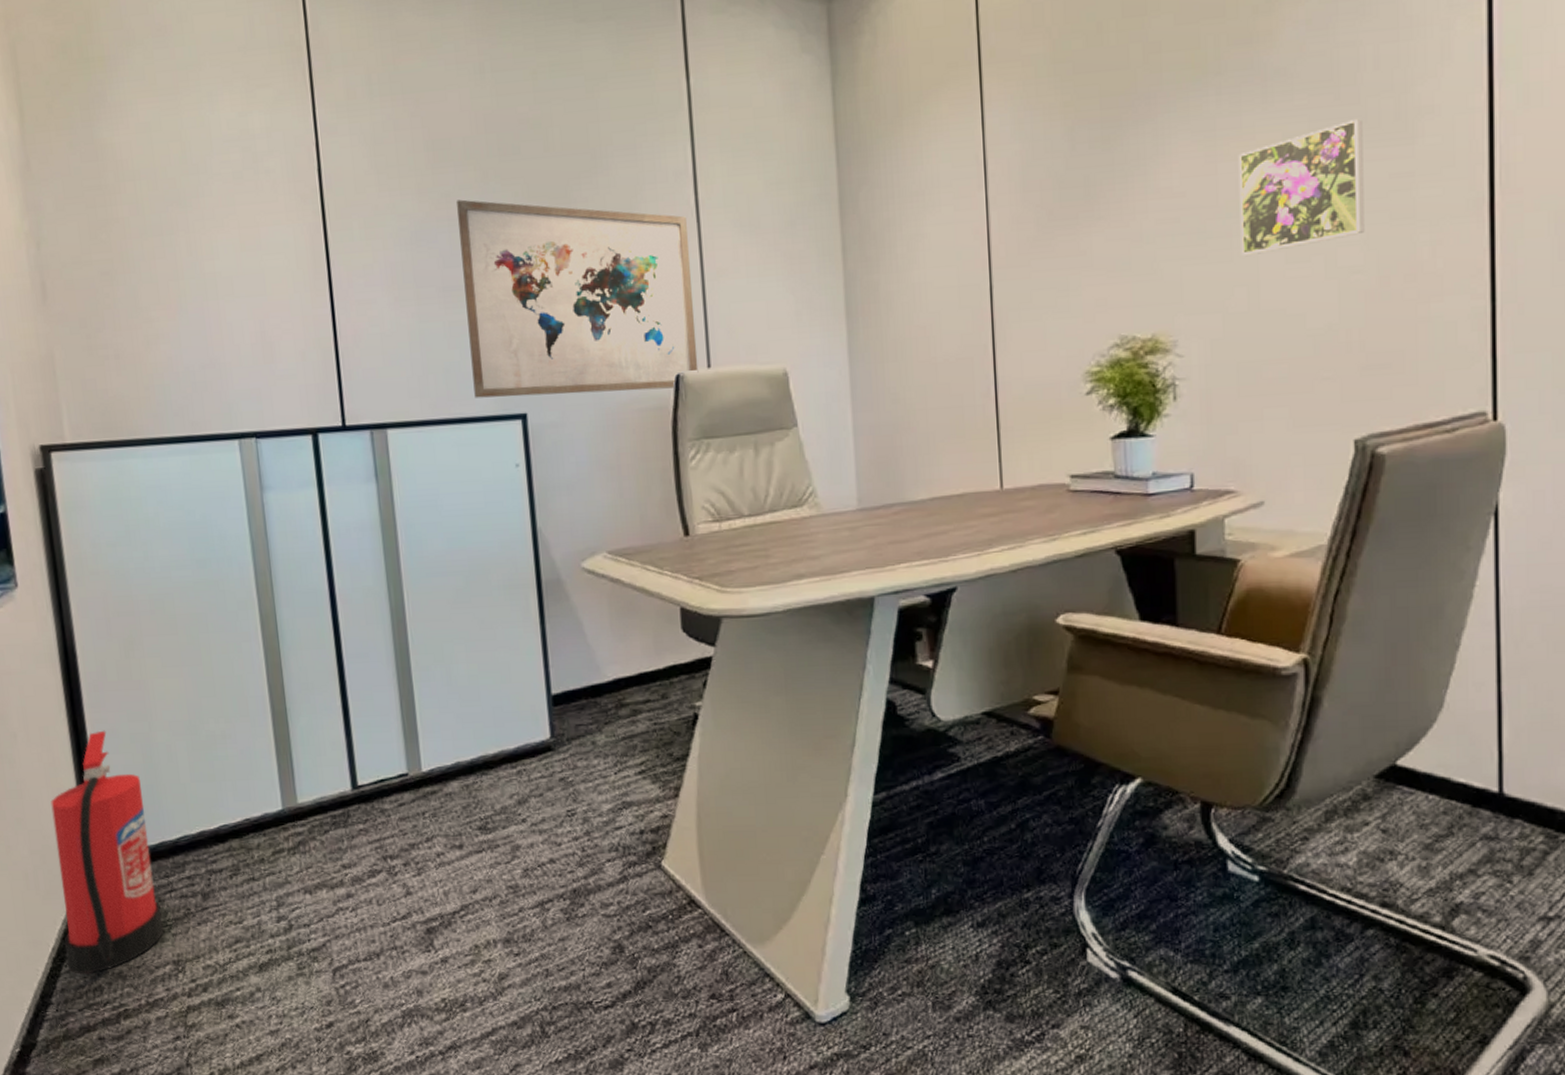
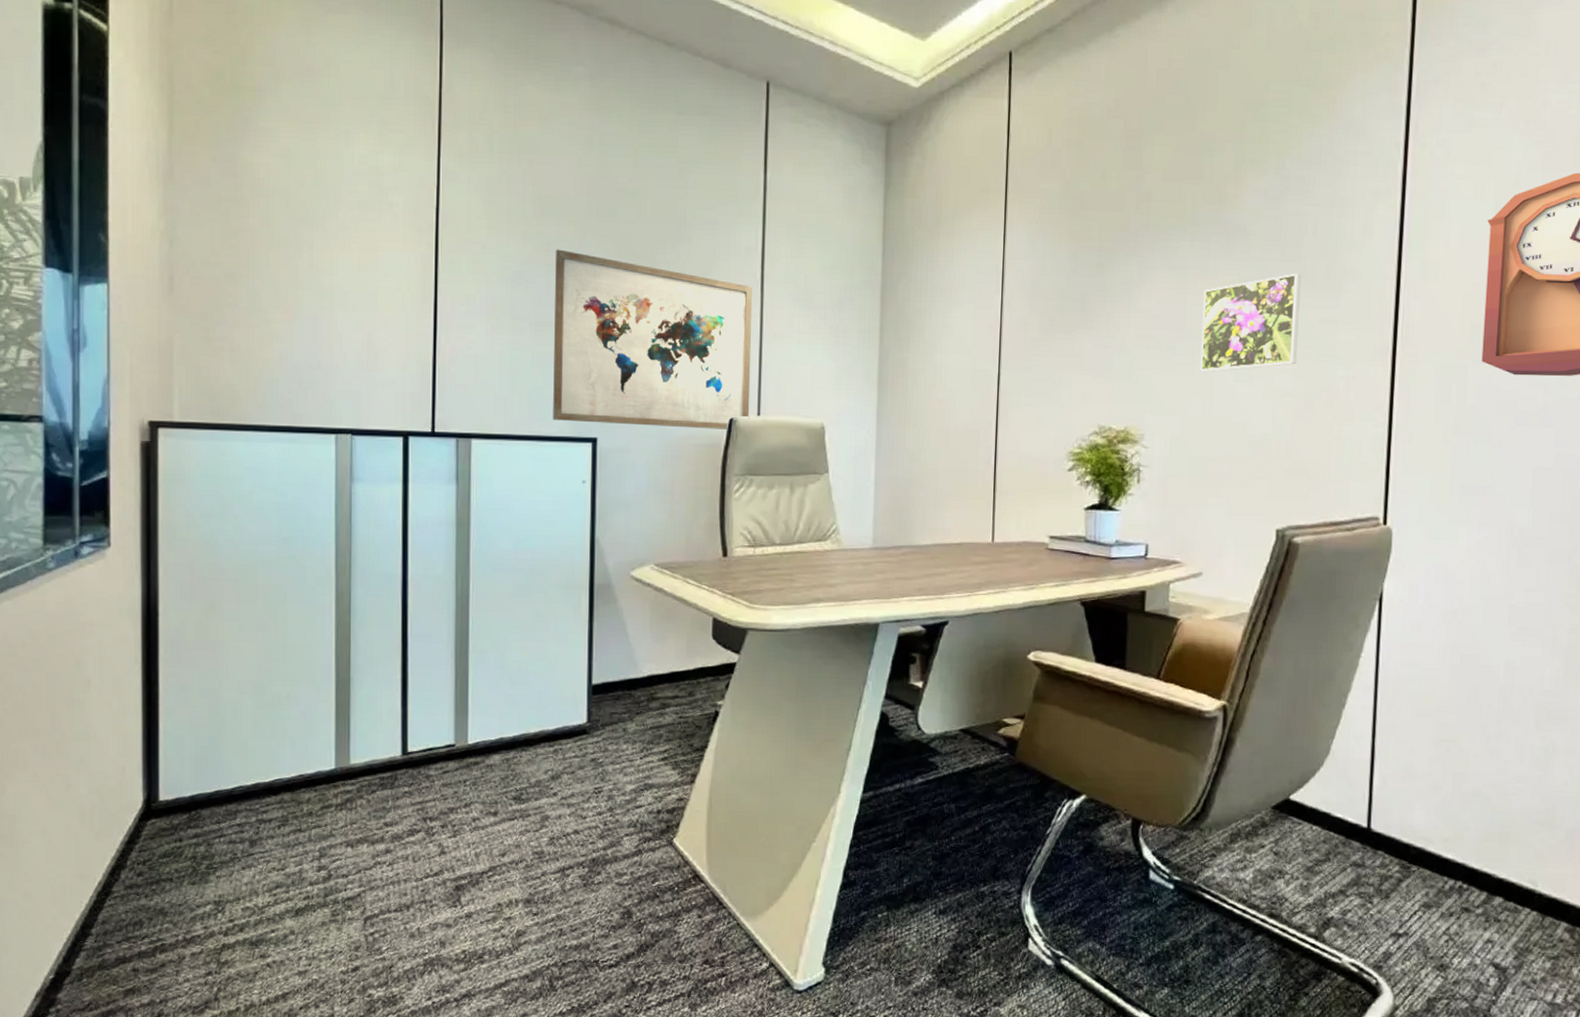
fire extinguisher: present [50,730,164,975] -> none [112,684,208,909]

